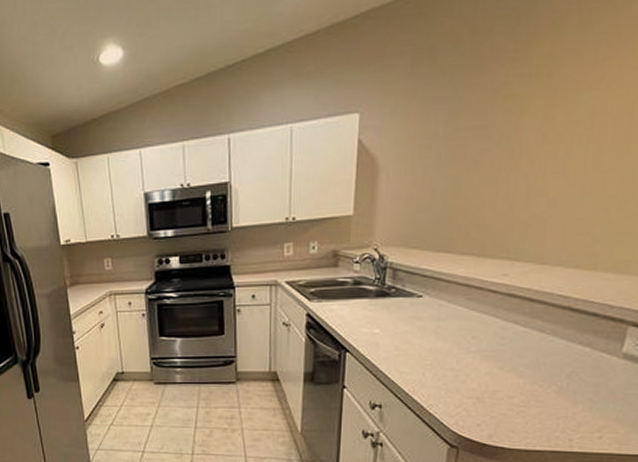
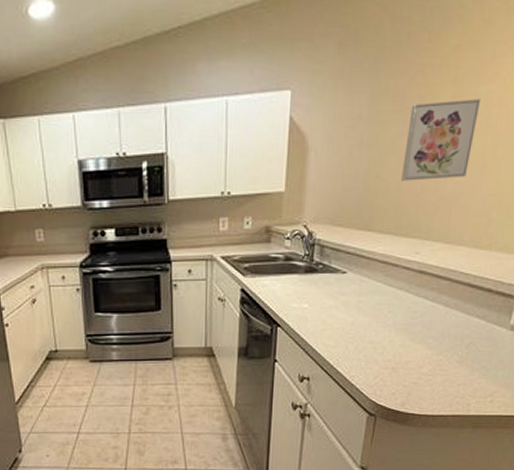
wall art: none [485,107,580,199] -> present [401,99,481,181]

